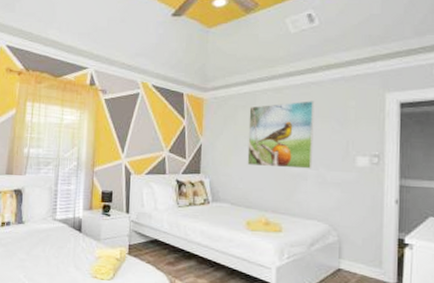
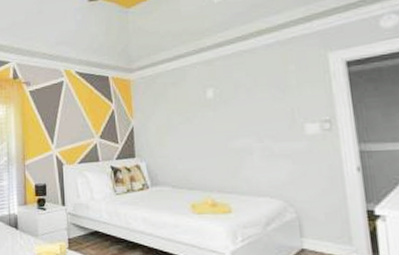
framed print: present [247,101,315,169] -> none [179,69,257,144]

